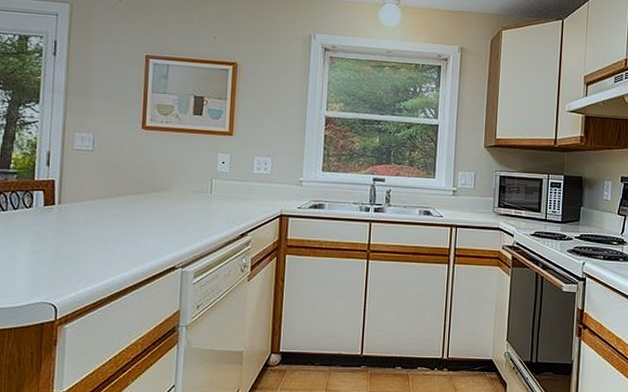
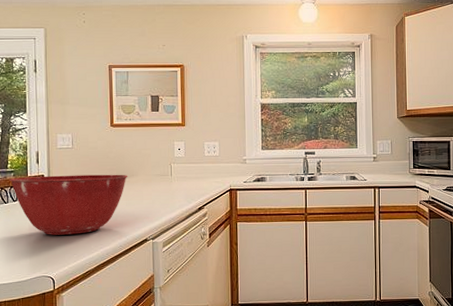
mixing bowl: none [10,181,159,255] -> present [9,174,128,235]

